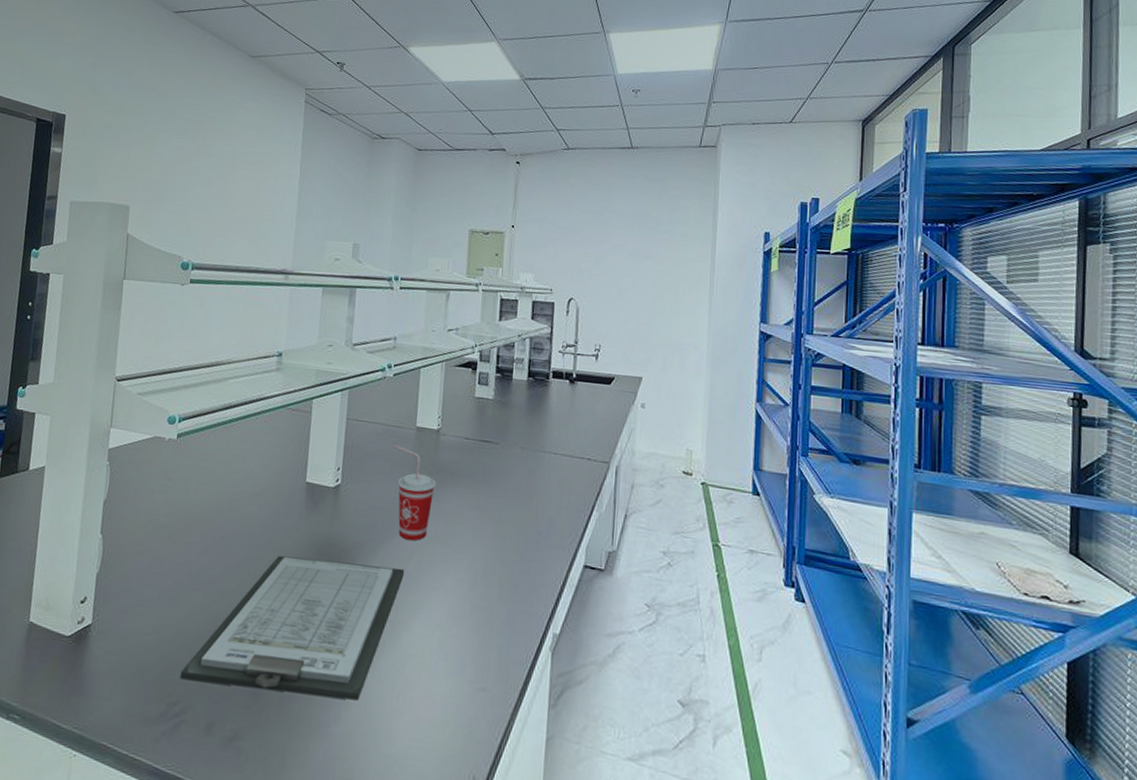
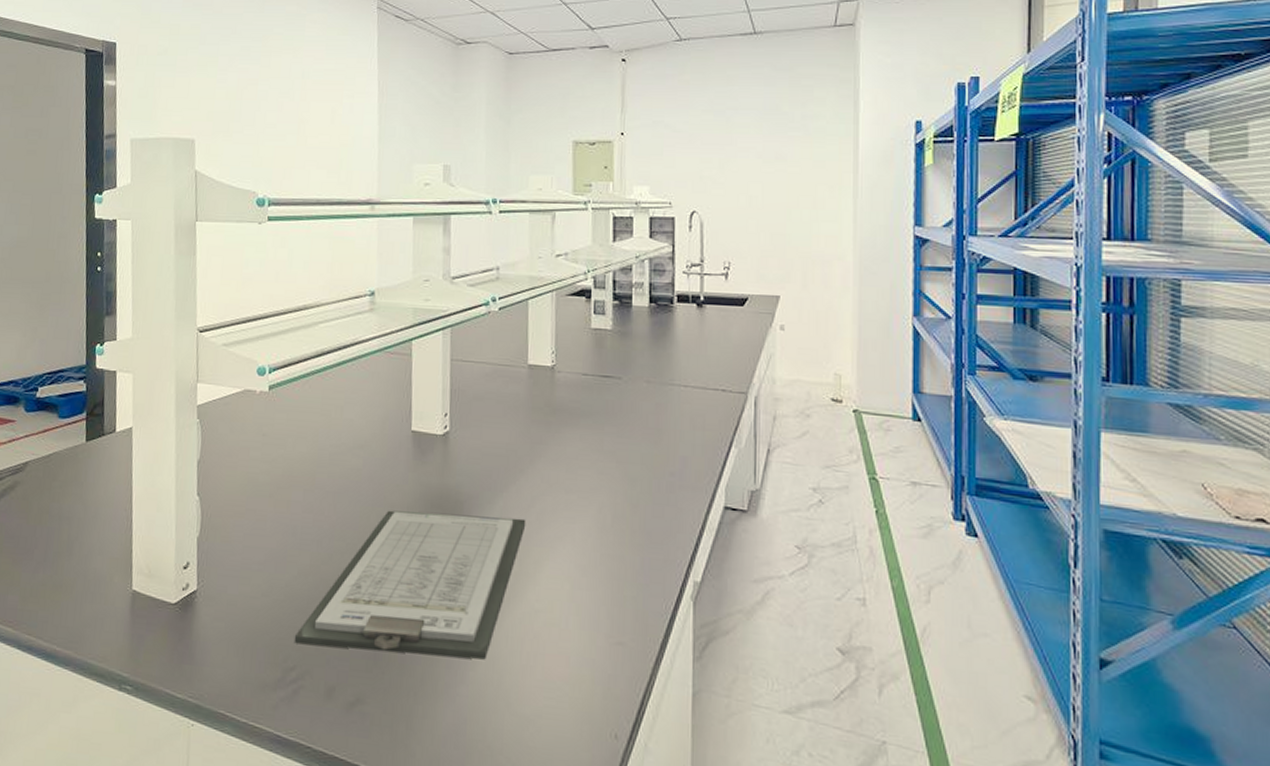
beverage cup: present [393,444,436,541] -> none [504,385,554,489]

